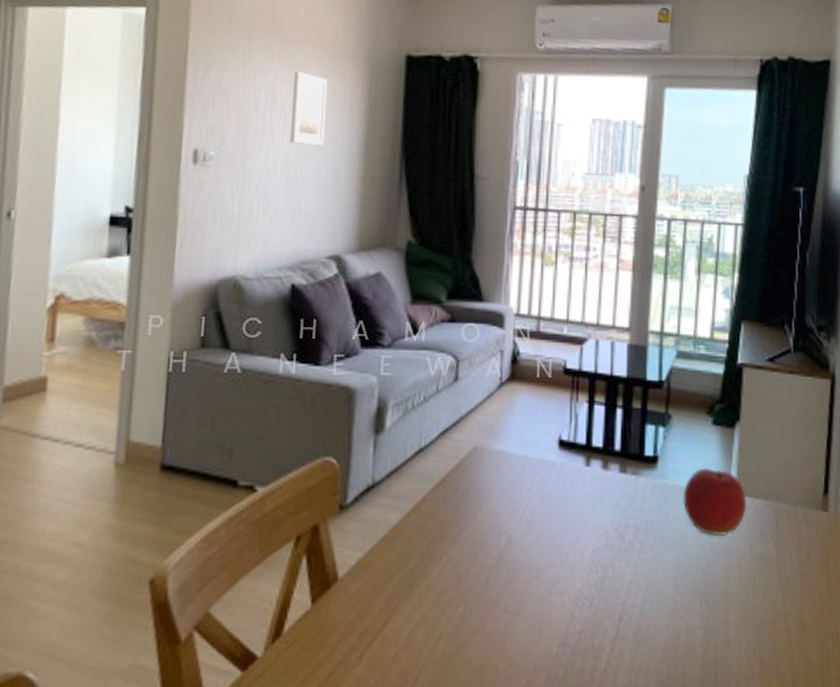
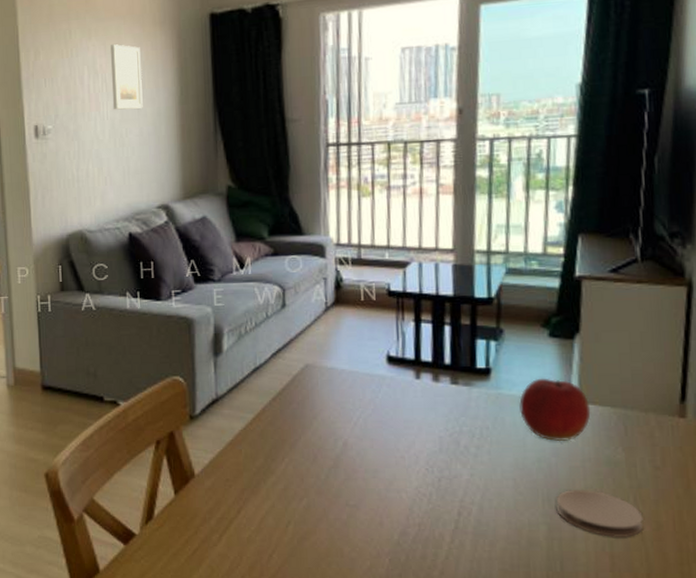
coaster: none [713,589,790,641] -> present [556,490,644,539]

